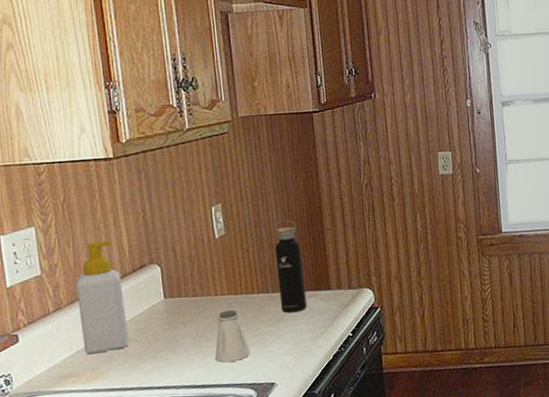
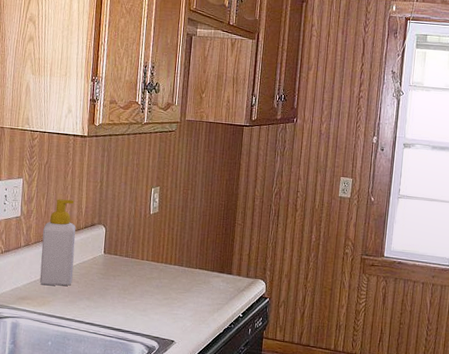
saltshaker: present [215,310,251,363] -> none [132,273,161,316]
water bottle: present [275,219,307,313] -> none [190,209,215,287]

